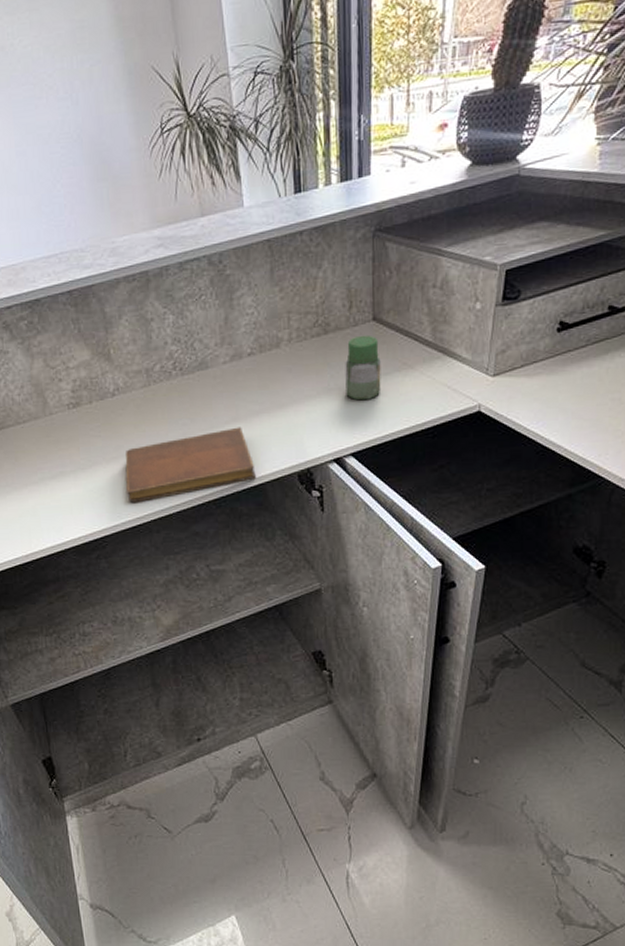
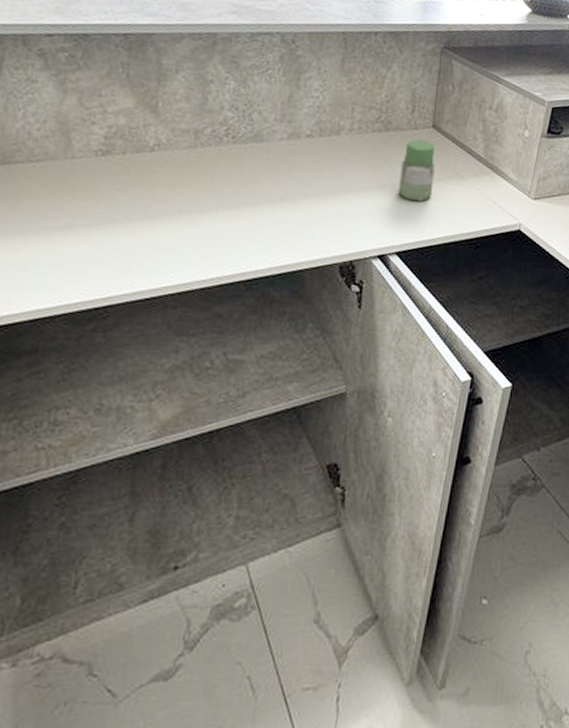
notebook: present [125,427,256,502] -> none [146,206,296,272]

